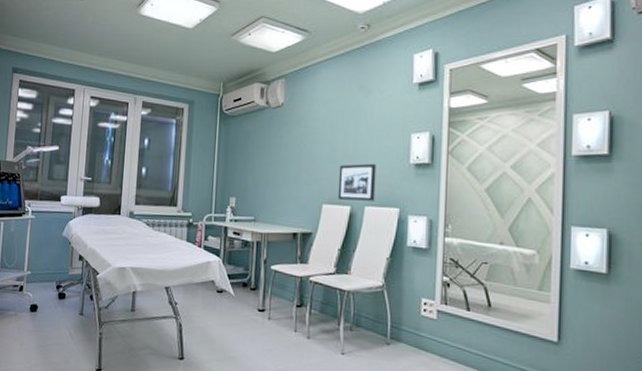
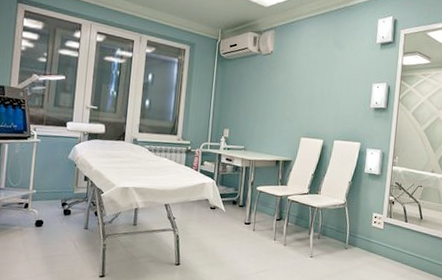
picture frame: present [337,163,377,201] -> none [313,105,345,137]

